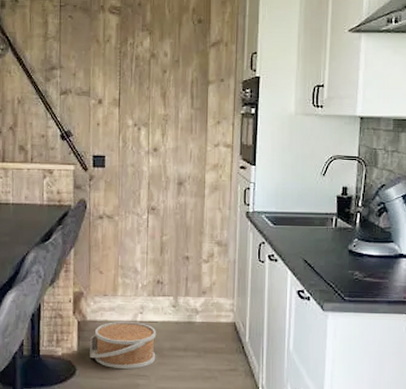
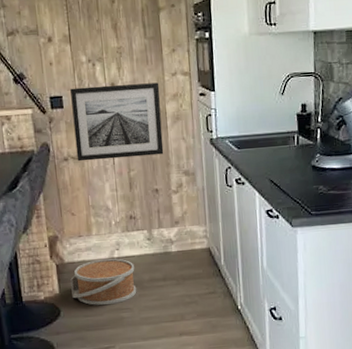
wall art: none [112,149,201,223] -> present [70,82,164,162]

